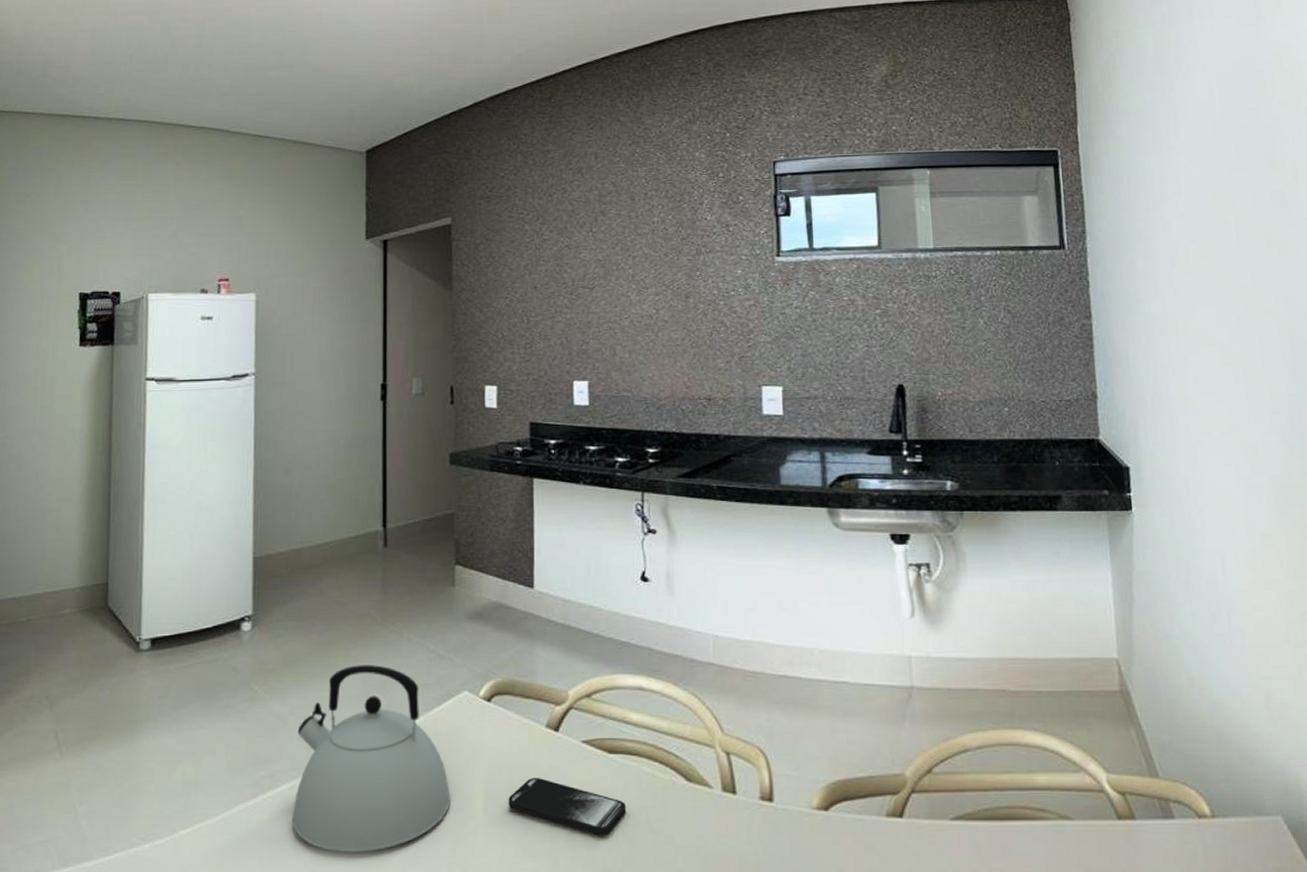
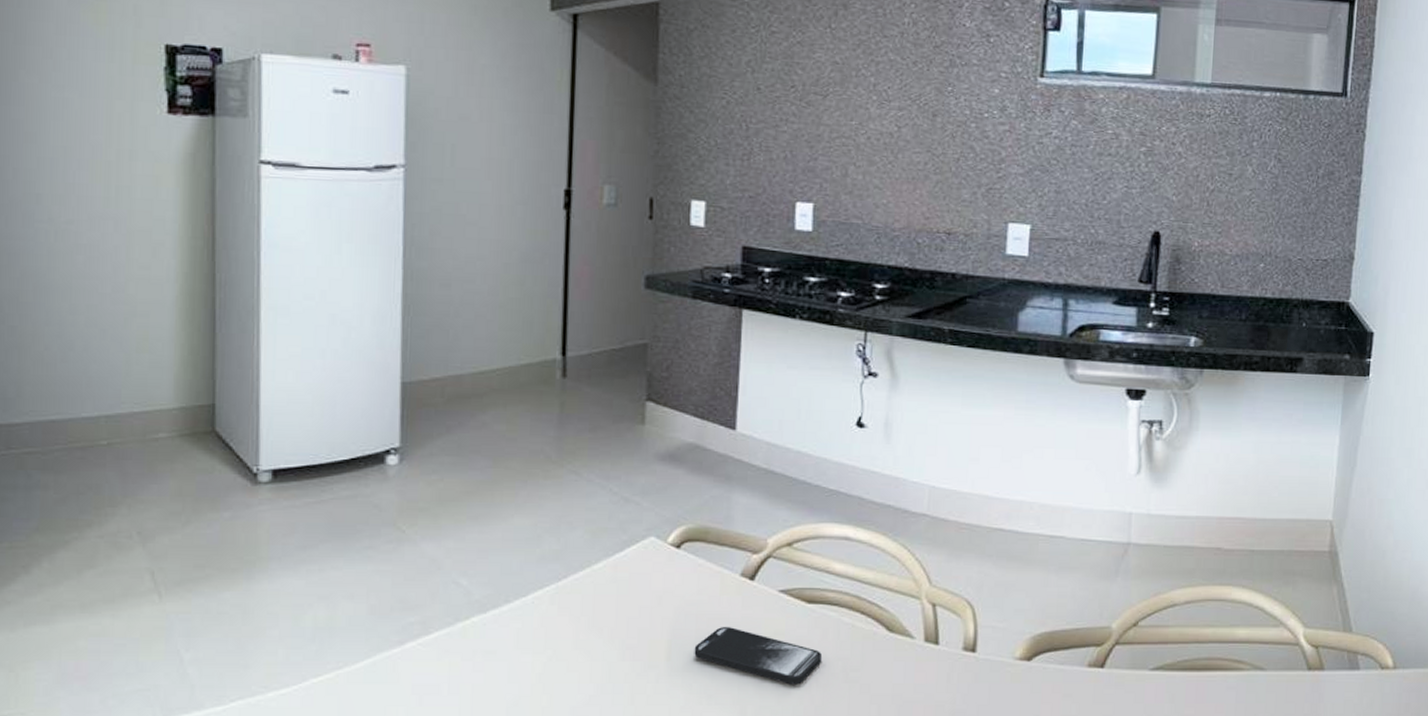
kettle: present [291,665,451,853] -> none [445,506,630,702]

